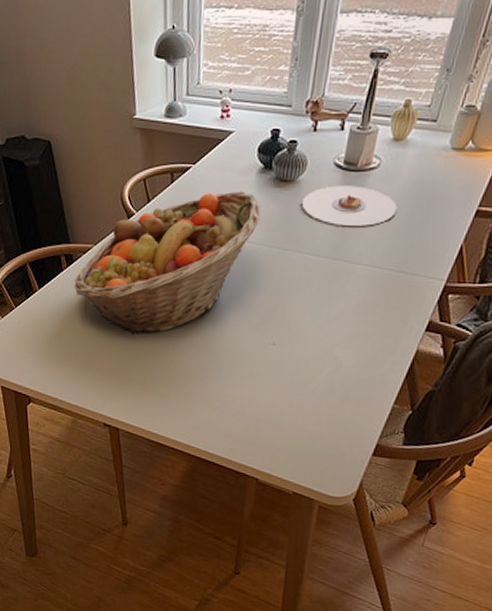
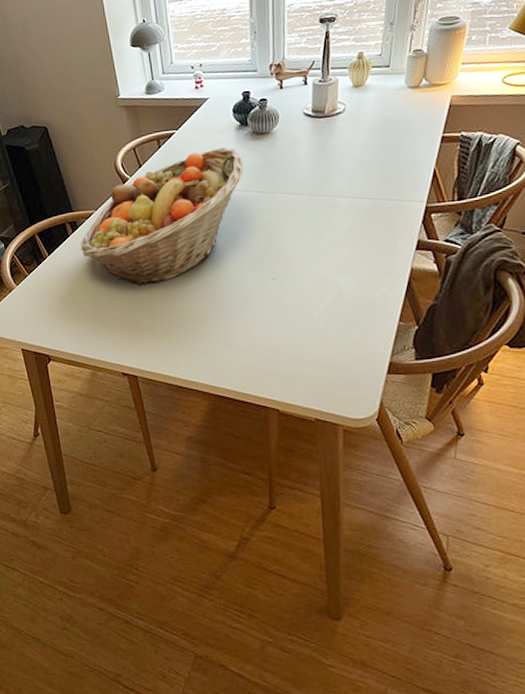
plate: present [302,185,397,226] -> none [280,129,368,166]

